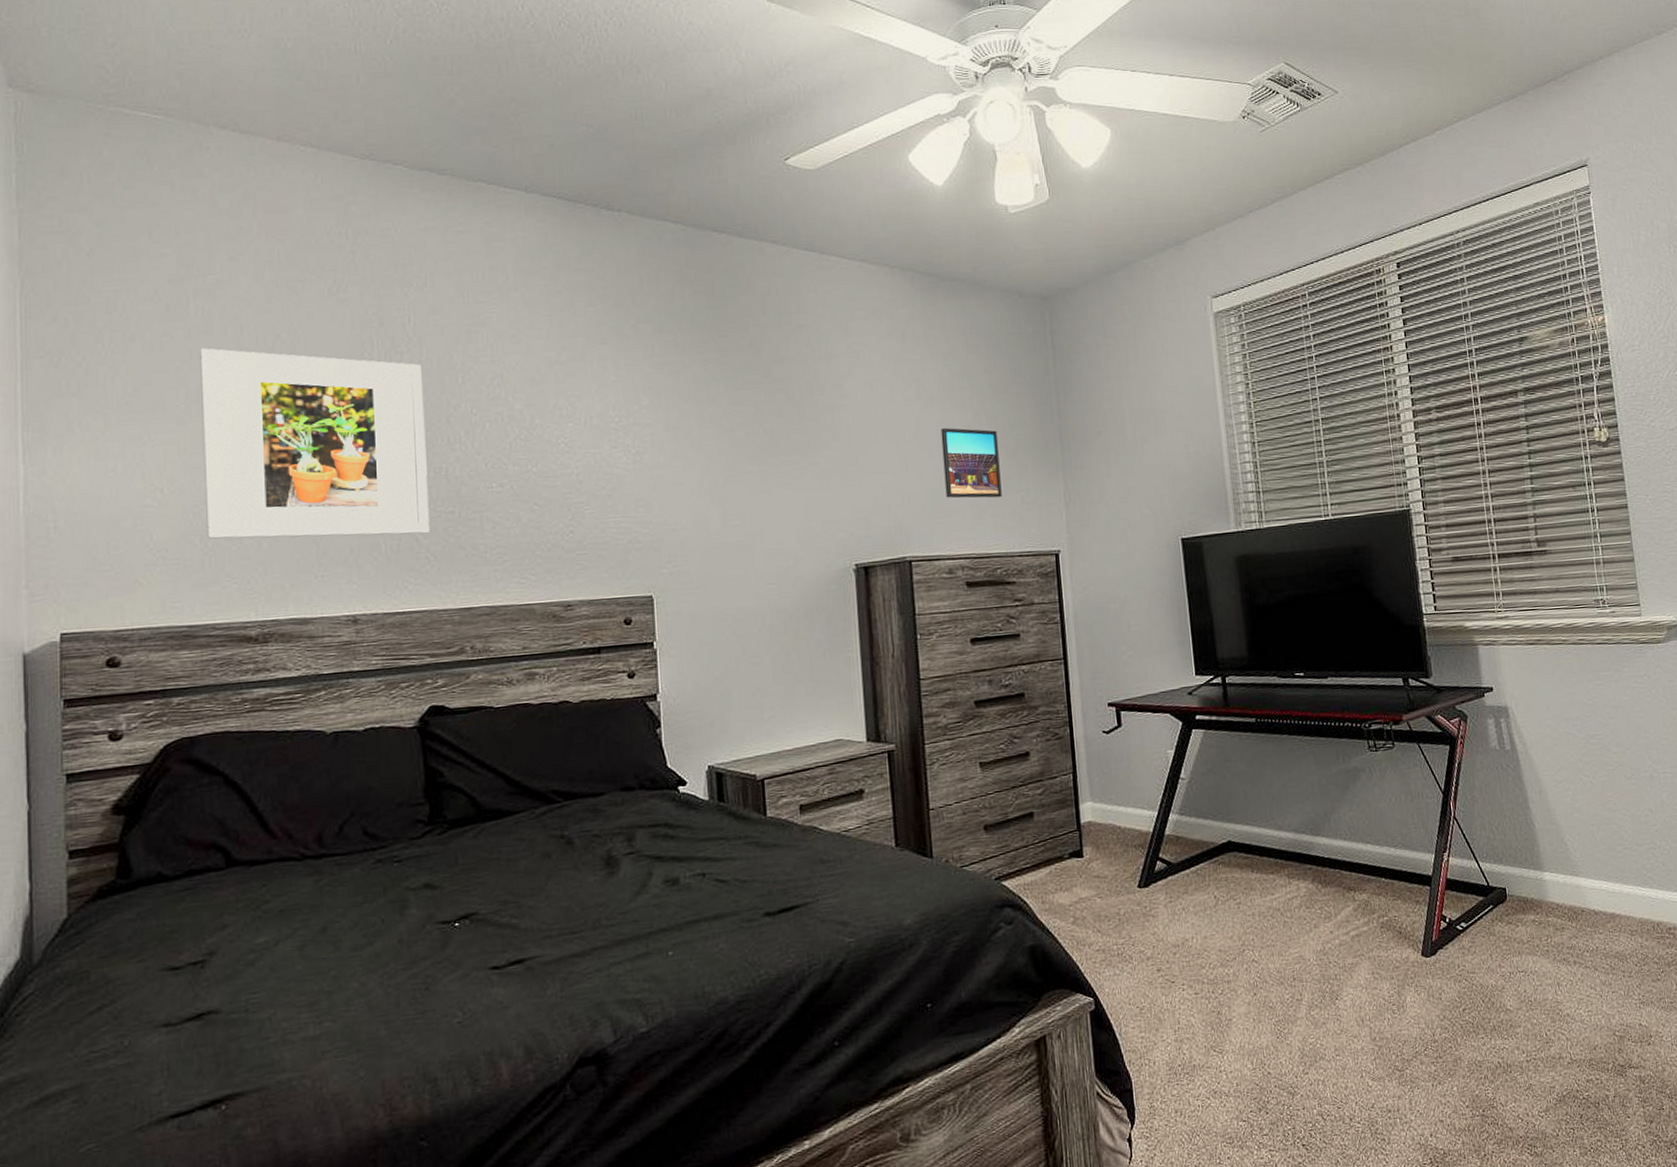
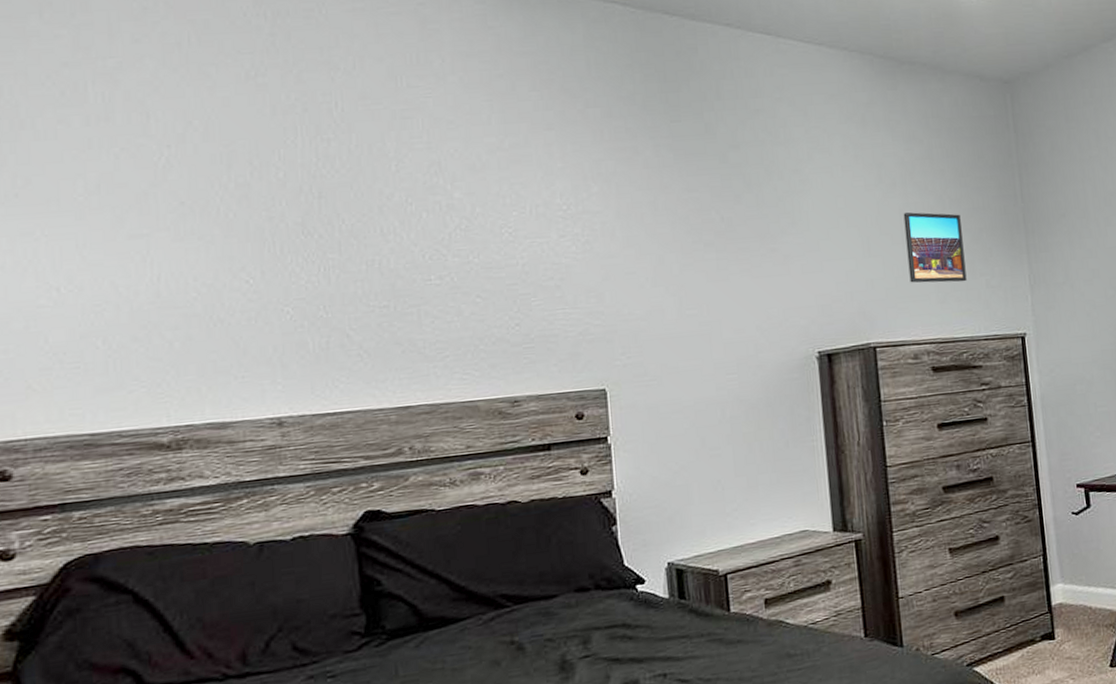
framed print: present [200,348,430,539] -> none [100,136,362,341]

